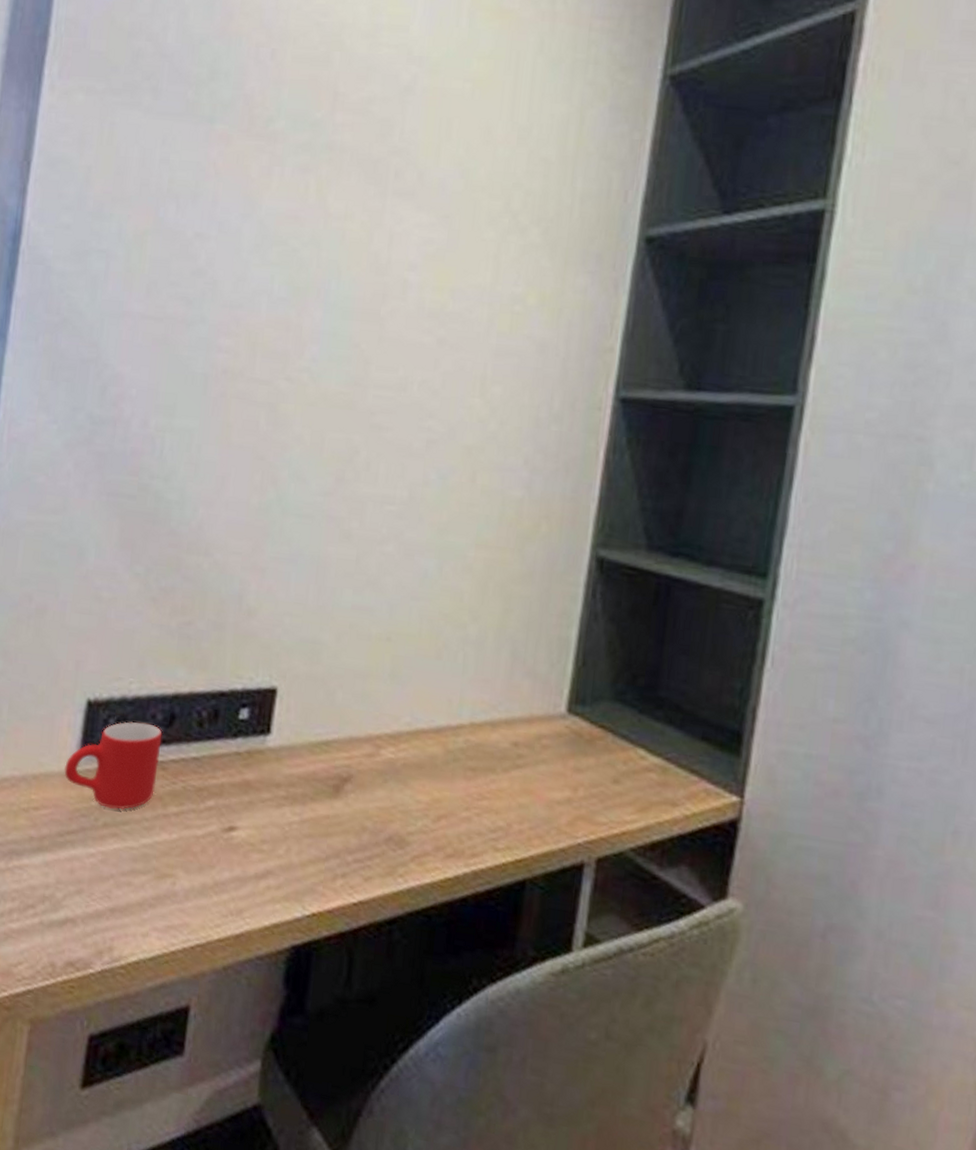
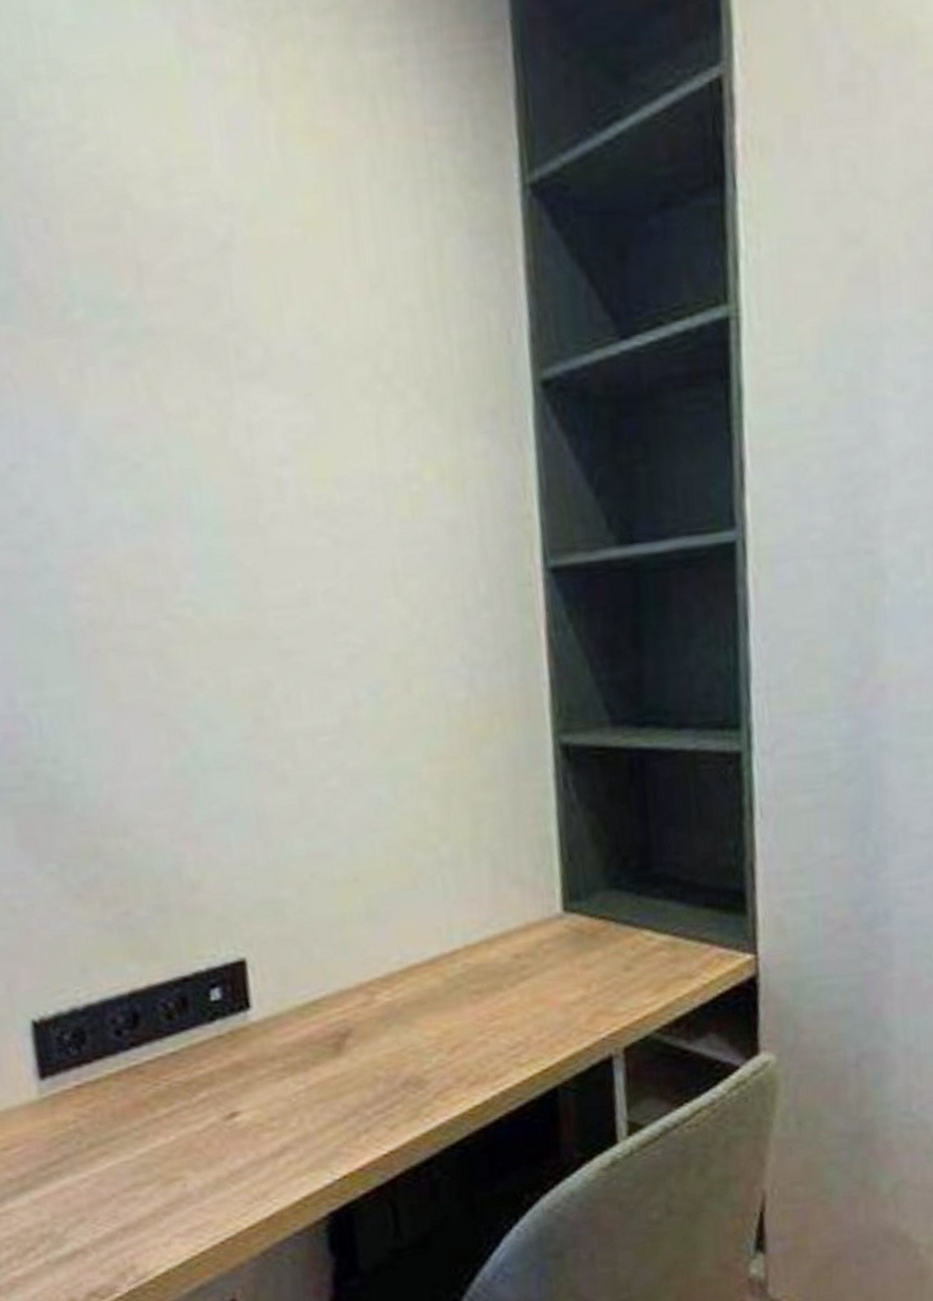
mug: present [64,722,163,810] -> none [26,1029,137,1128]

